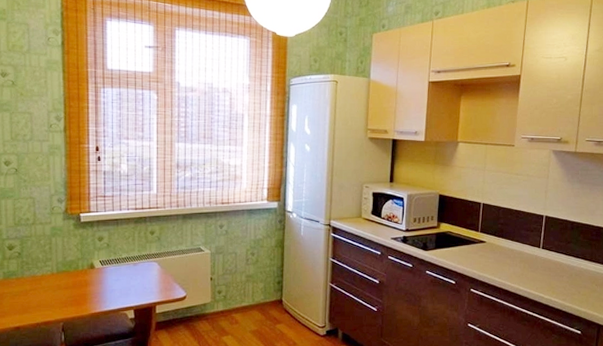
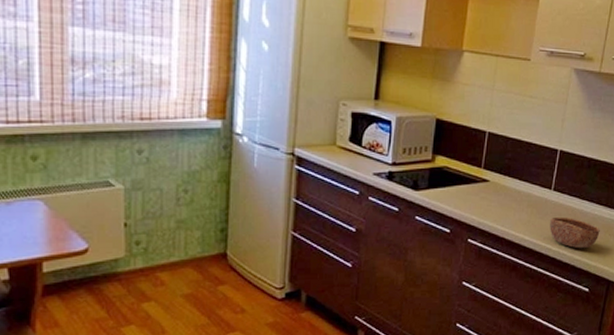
bowl: none [541,270,587,297] -> present [550,216,600,249]

